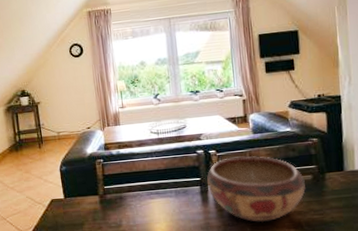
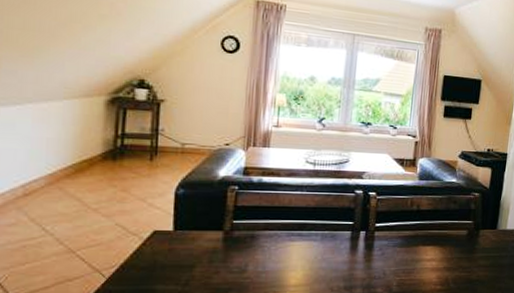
decorative bowl: present [207,155,306,223] -> none [360,202,460,278]

